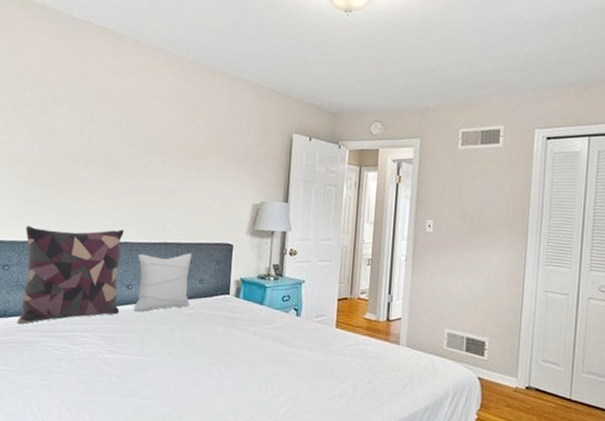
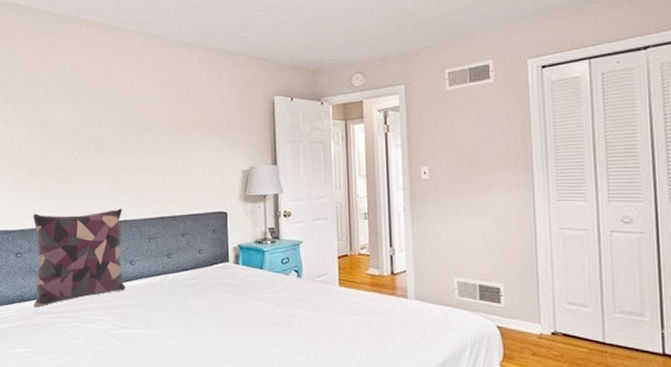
pillow: present [133,253,192,312] -> none [137,225,191,287]

